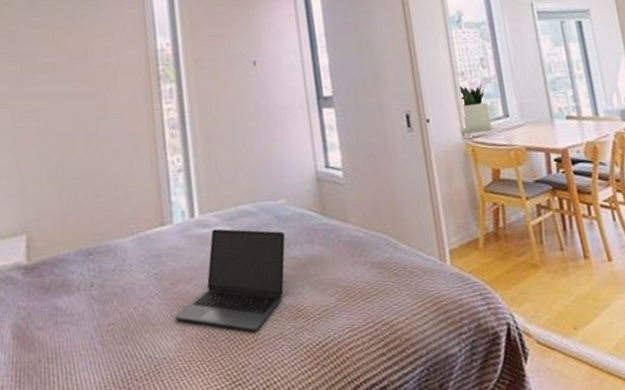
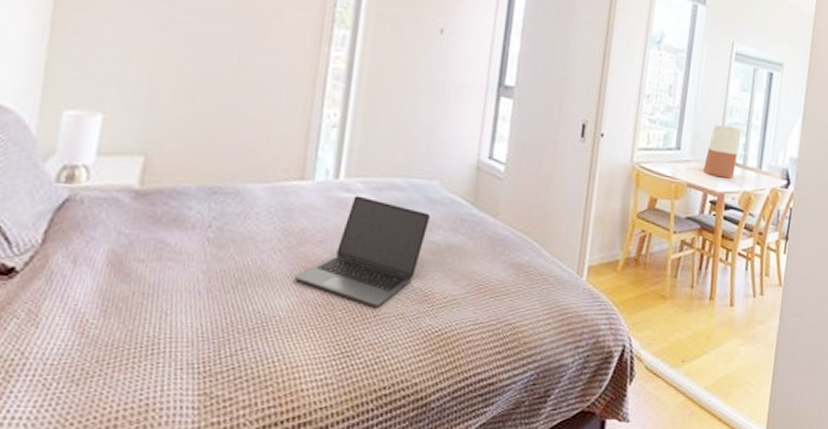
planter: present [459,83,496,134] -> none [630,107,666,160]
vase: none [536,82,572,135] -> present [703,124,741,179]

